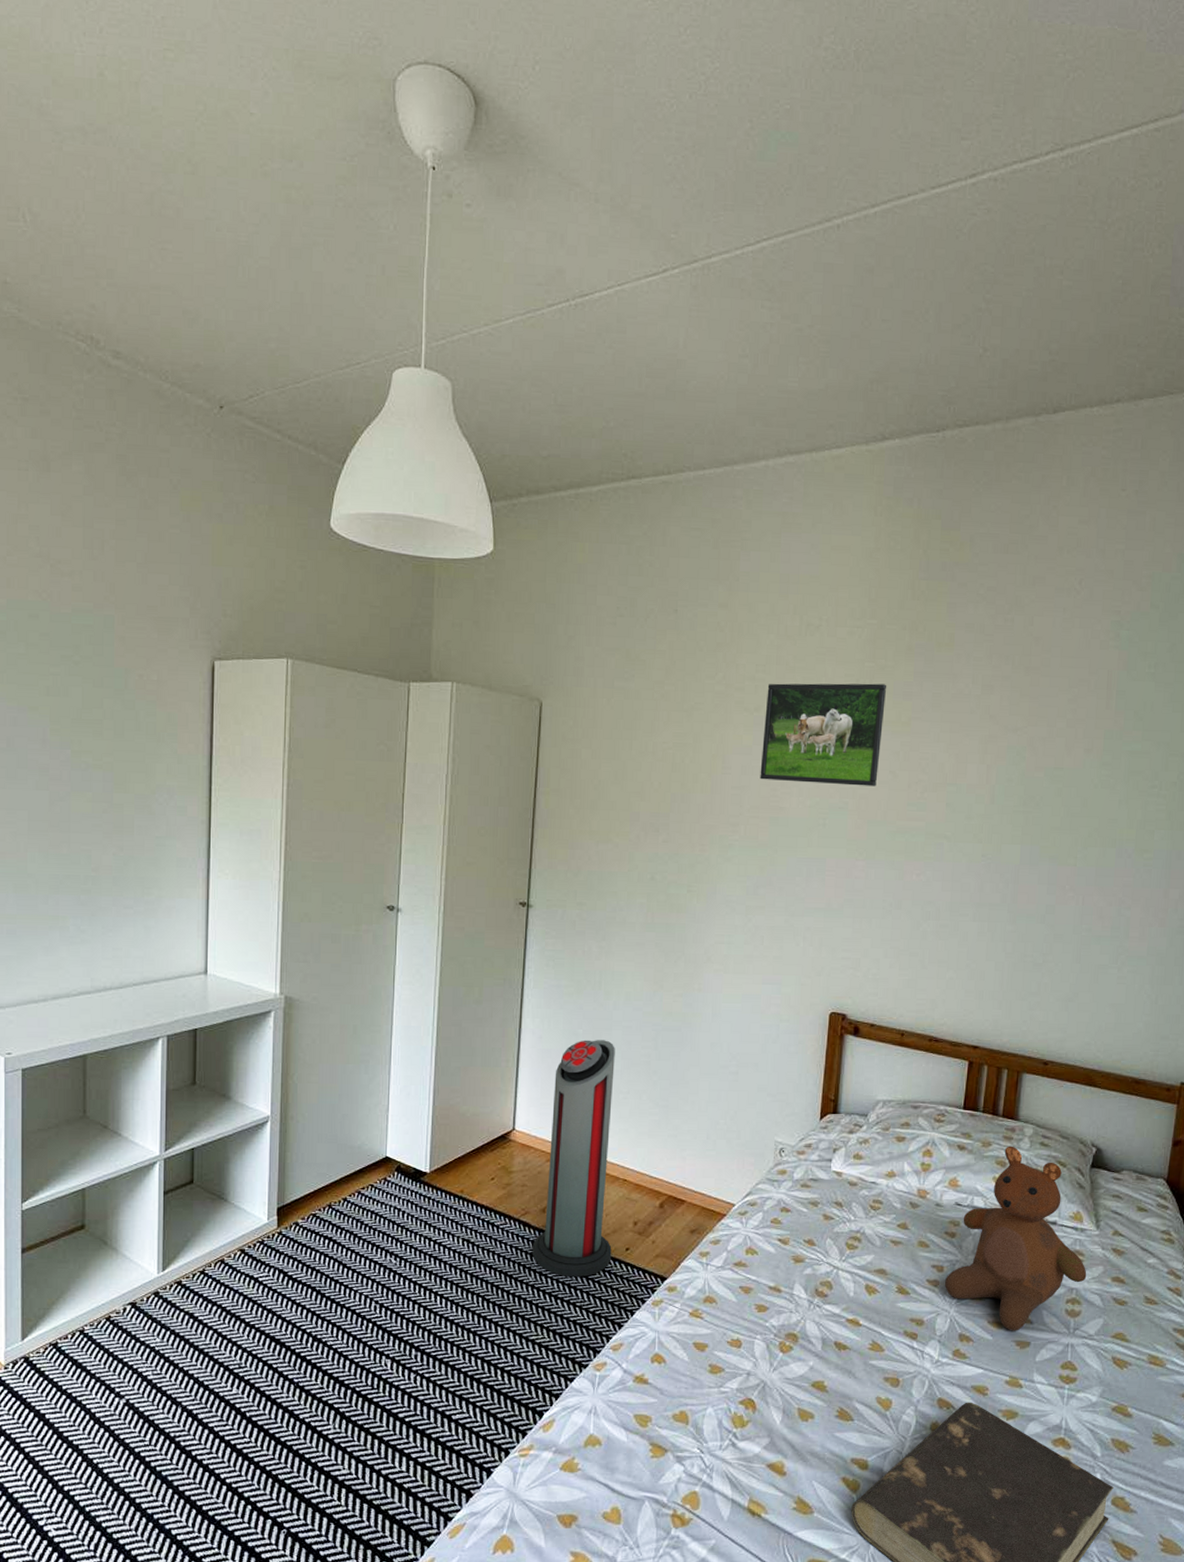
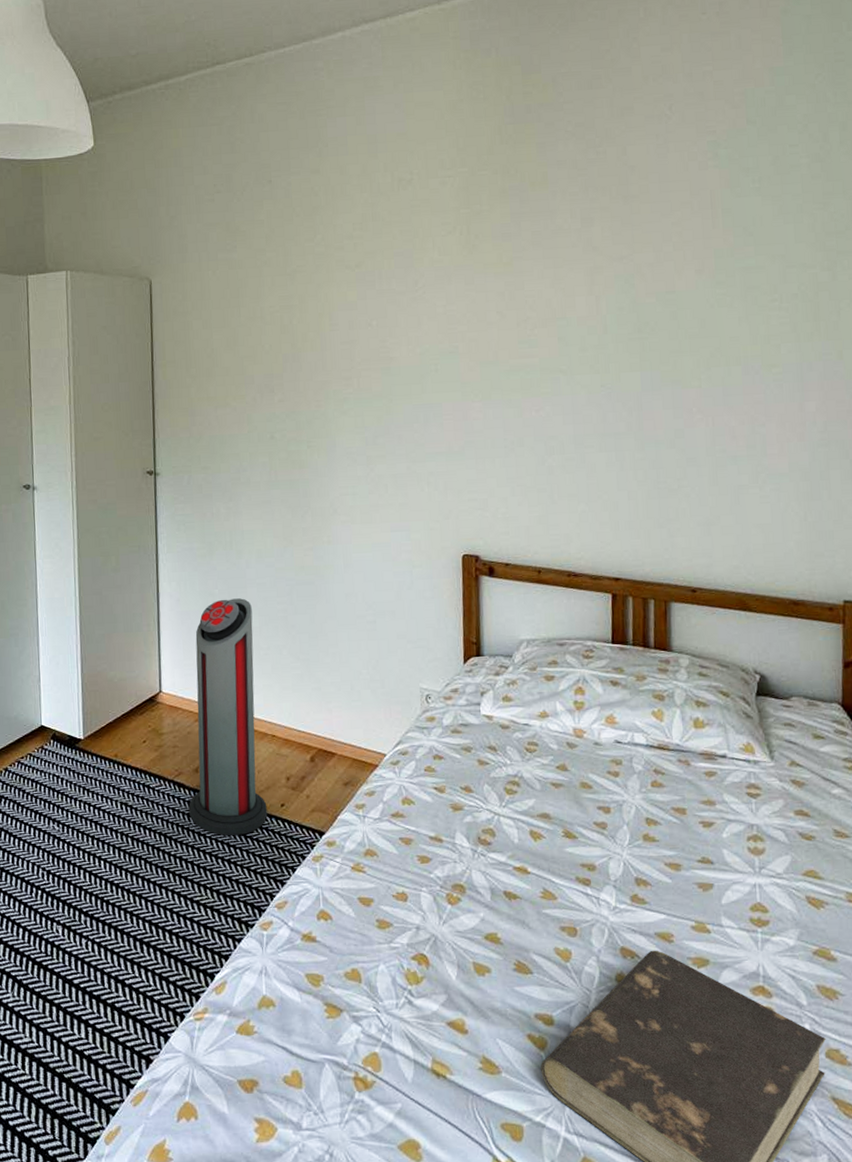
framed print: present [760,683,887,786] -> none [366,228,485,333]
teddy bear: present [945,1146,1087,1331] -> none [613,678,767,873]

